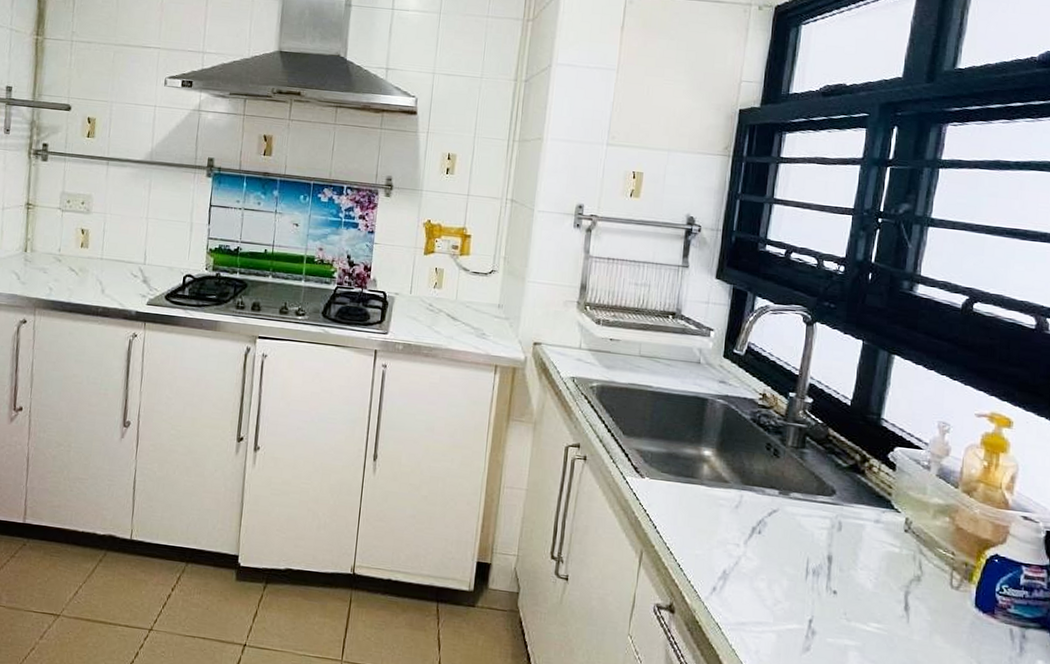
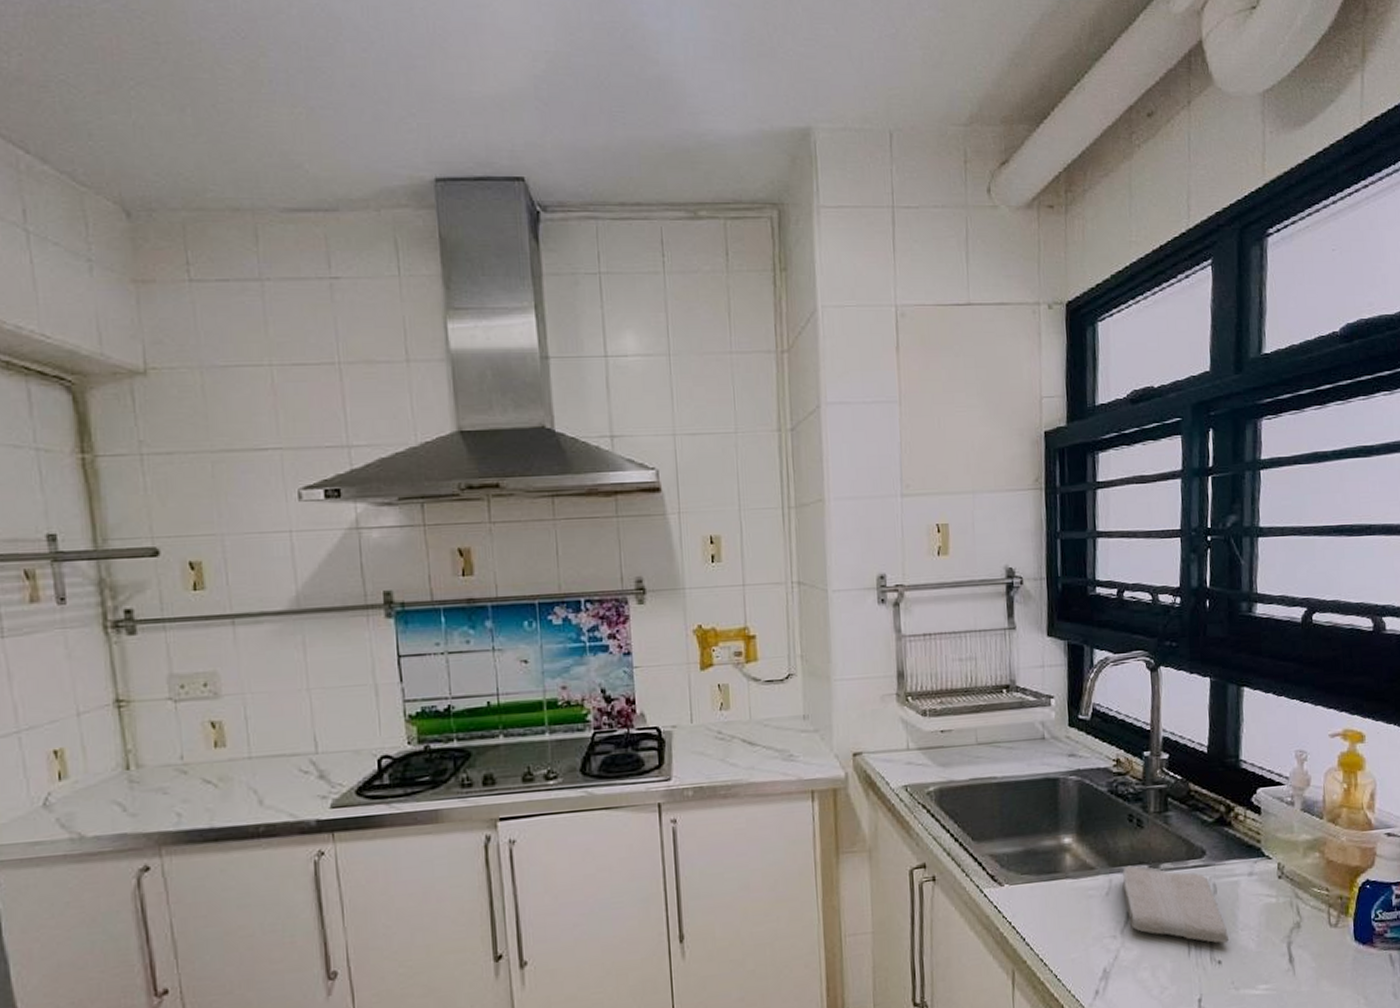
washcloth: none [753,487,848,577] -> present [1123,865,1230,943]

